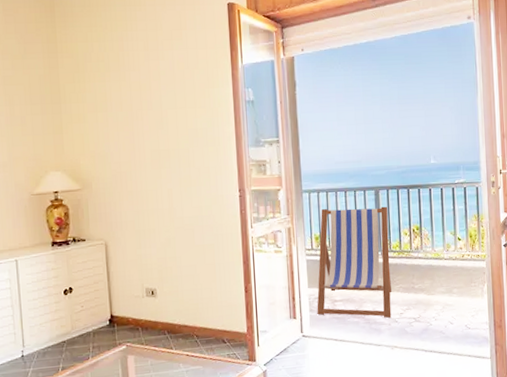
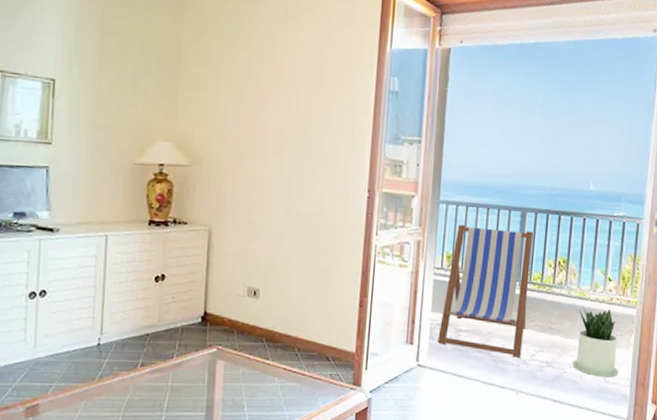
planter: none [435,264,478,325] -> present [572,306,619,378]

